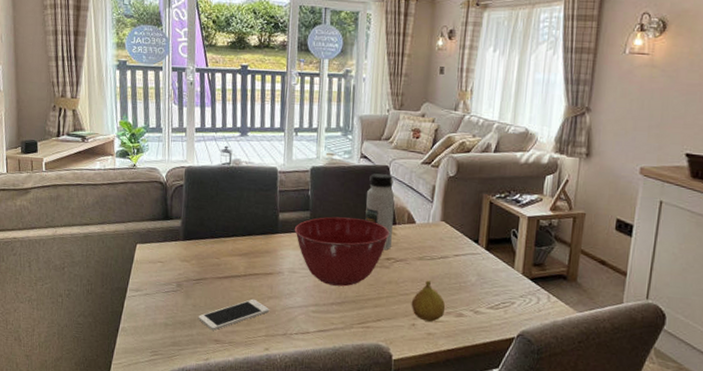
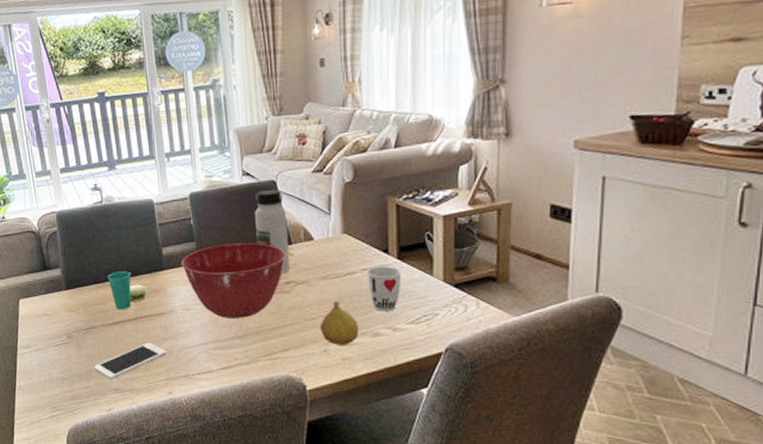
cup: none [224,229,260,266] -> present [107,271,148,310]
cup: none [457,253,488,296] -> present [368,266,402,311]

